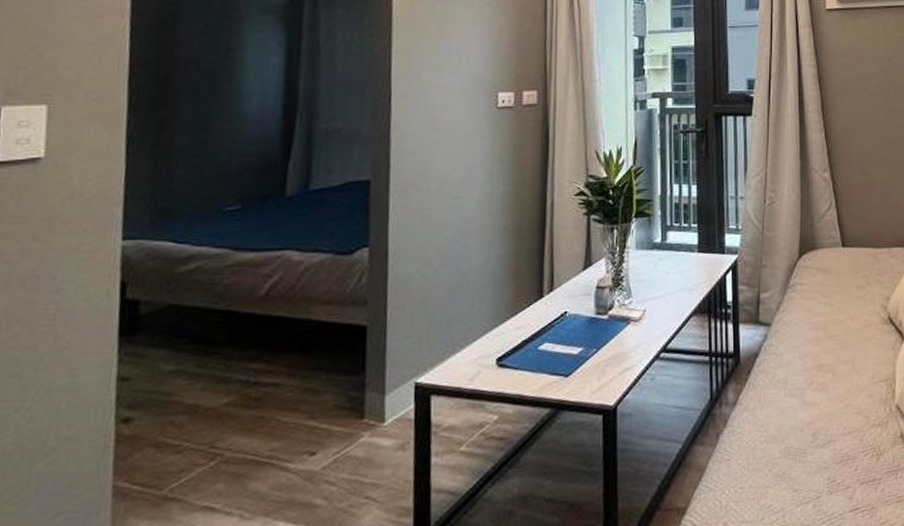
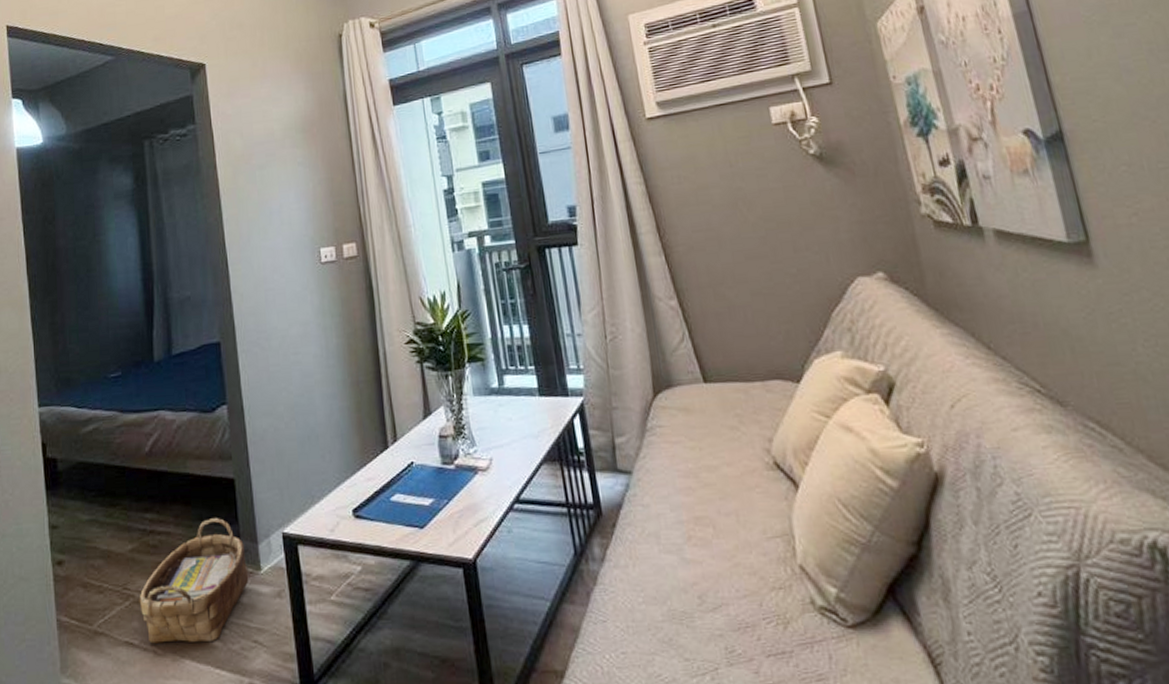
woven basket: none [228,368,370,507] -> present [139,518,249,644]

